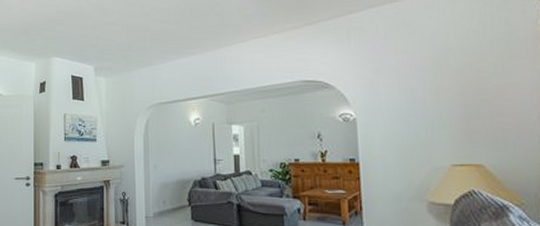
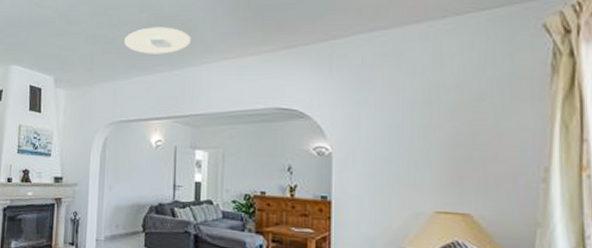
ceiling light: none [158,12,220,39] -> present [124,27,191,54]

